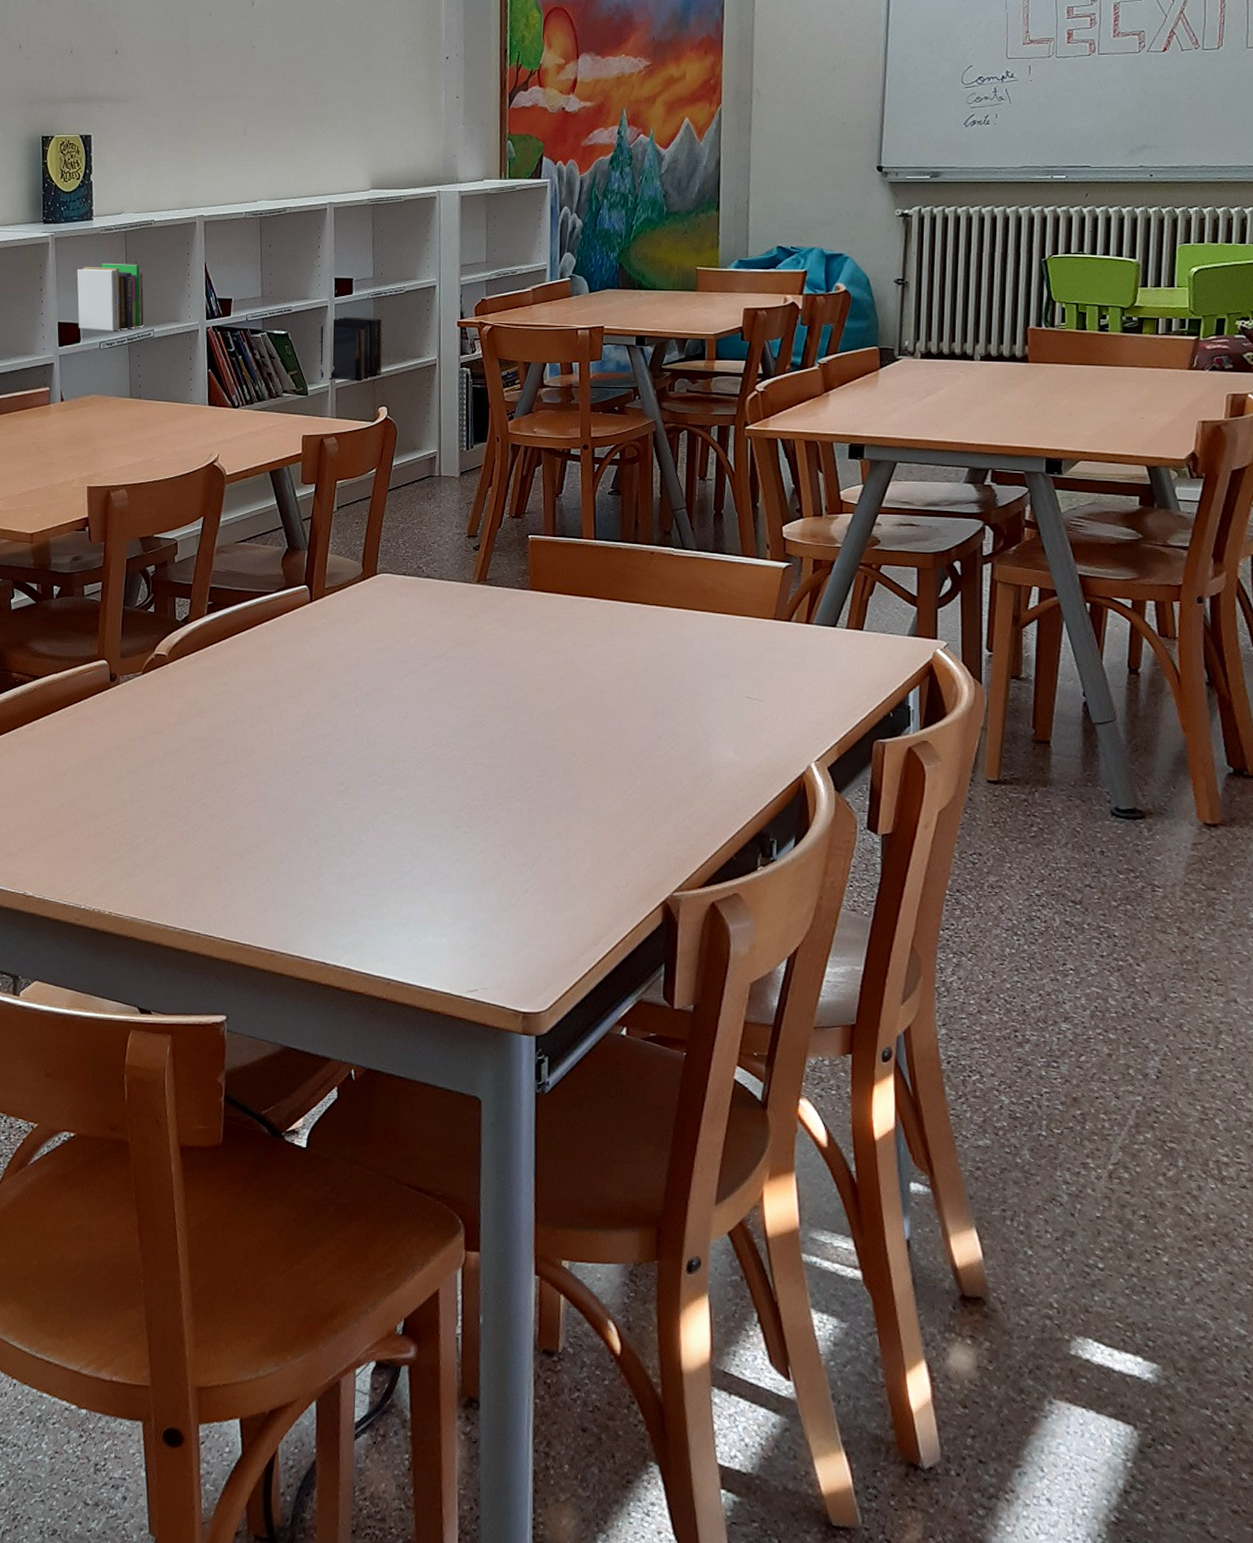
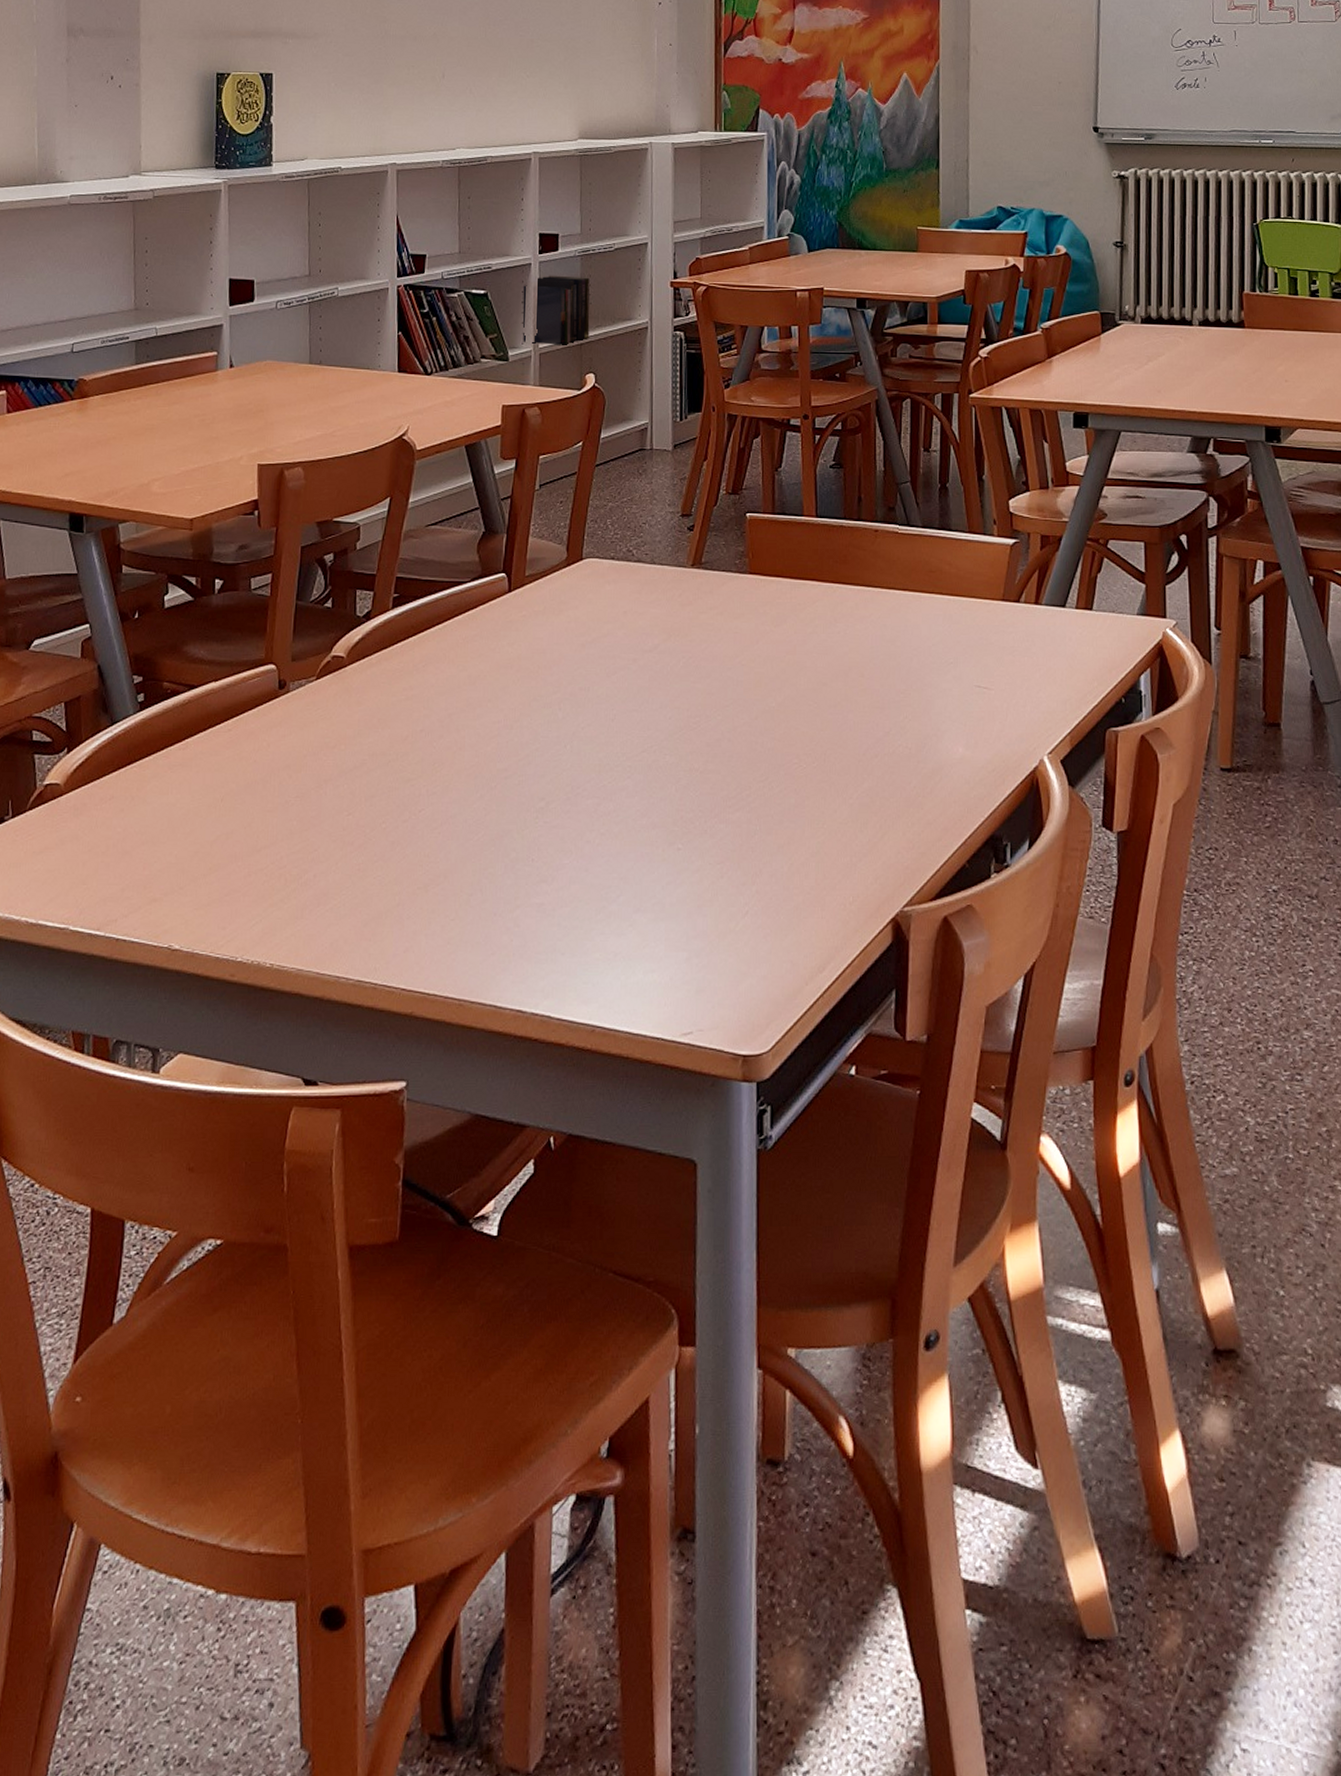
books: present [77,264,144,332] -> none [252,214,328,290]

